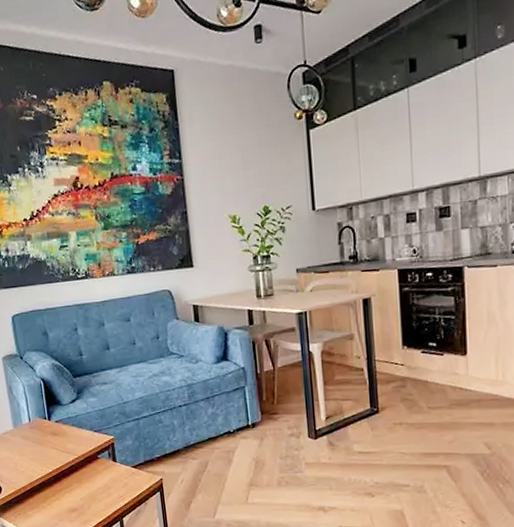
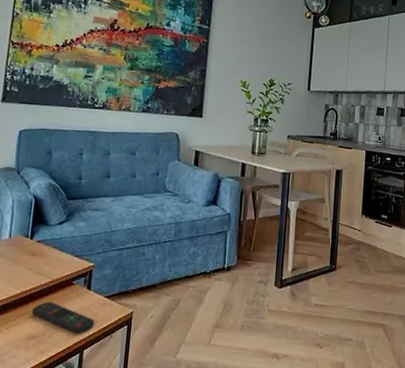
remote control: none [67,477,127,504] -> present [32,302,94,334]

